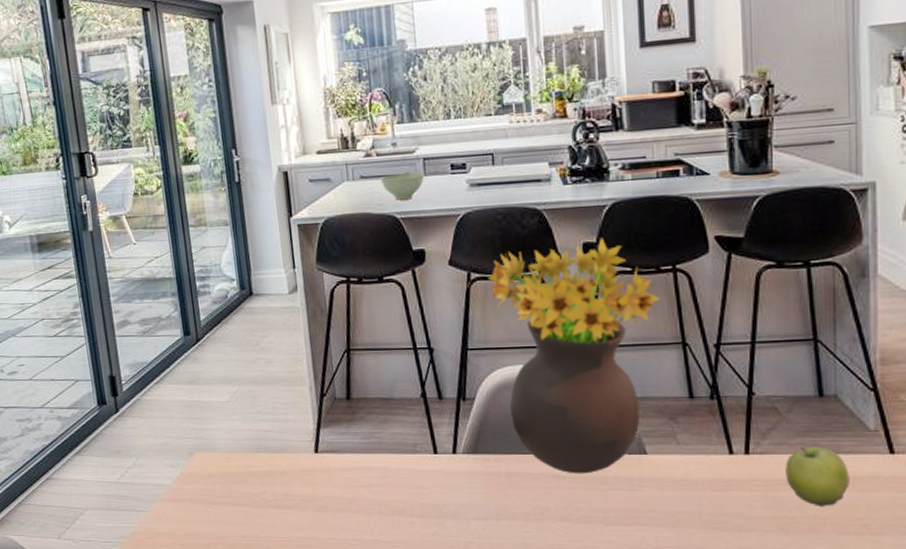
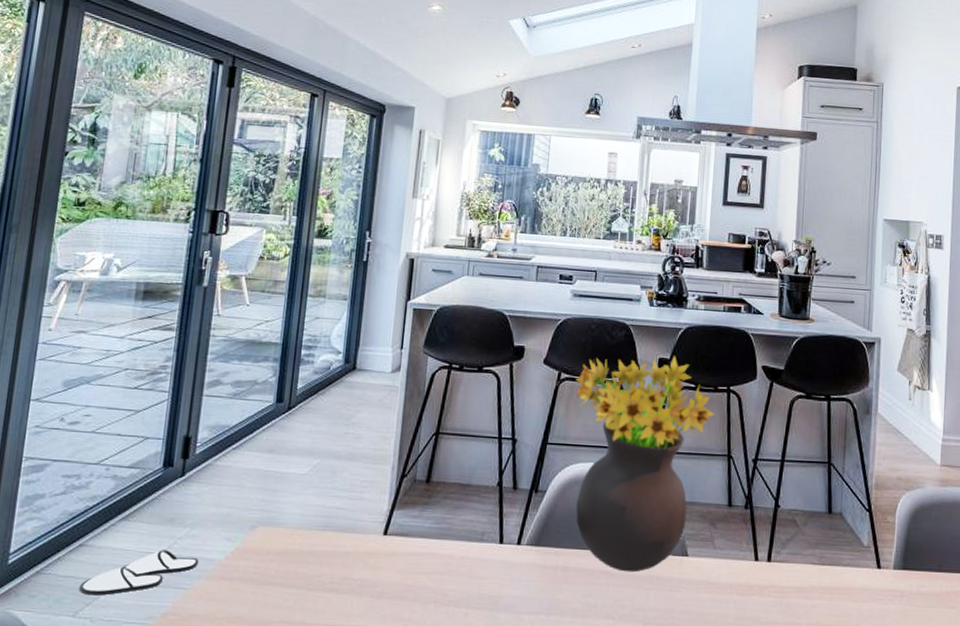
slippers: none [56,479,150,520] -> present [79,550,198,596]
bowl: present [380,172,425,200] -> none [496,276,536,300]
fruit: present [785,446,850,506] -> none [797,557,846,614]

